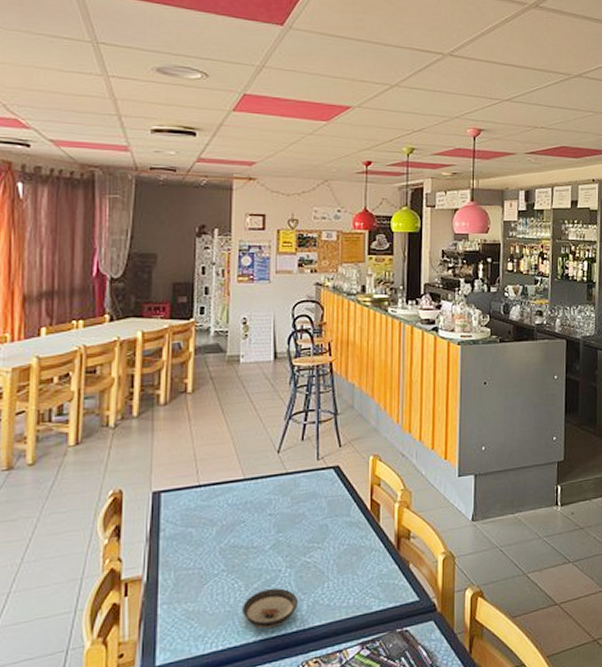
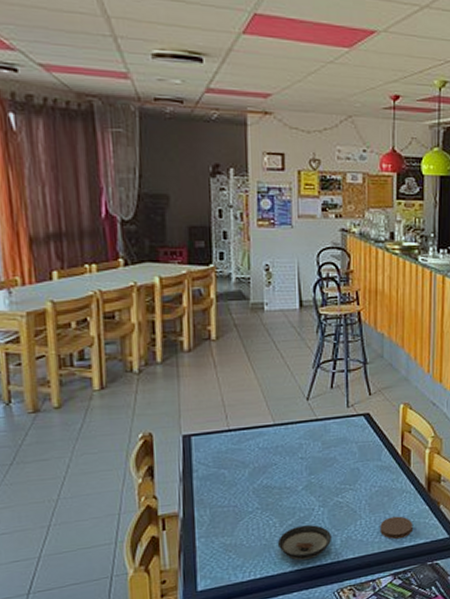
coaster: none [348,577,381,604] -> present [380,516,412,540]

